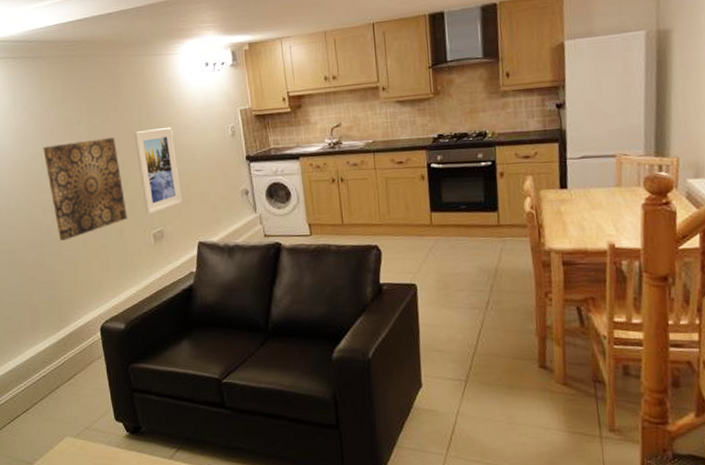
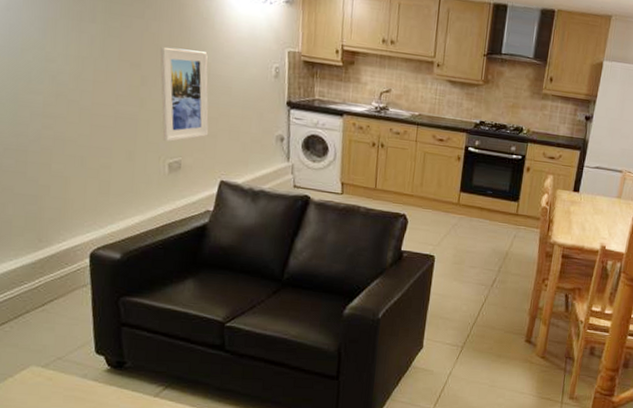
wall art: present [43,137,127,241] -> none [39,38,140,152]

